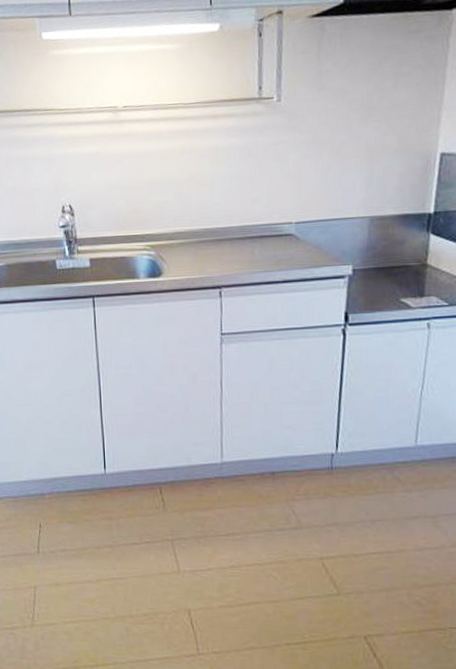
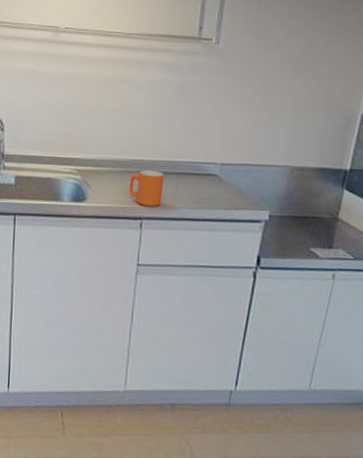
mug: none [204,237,240,275] -> present [129,170,165,207]

